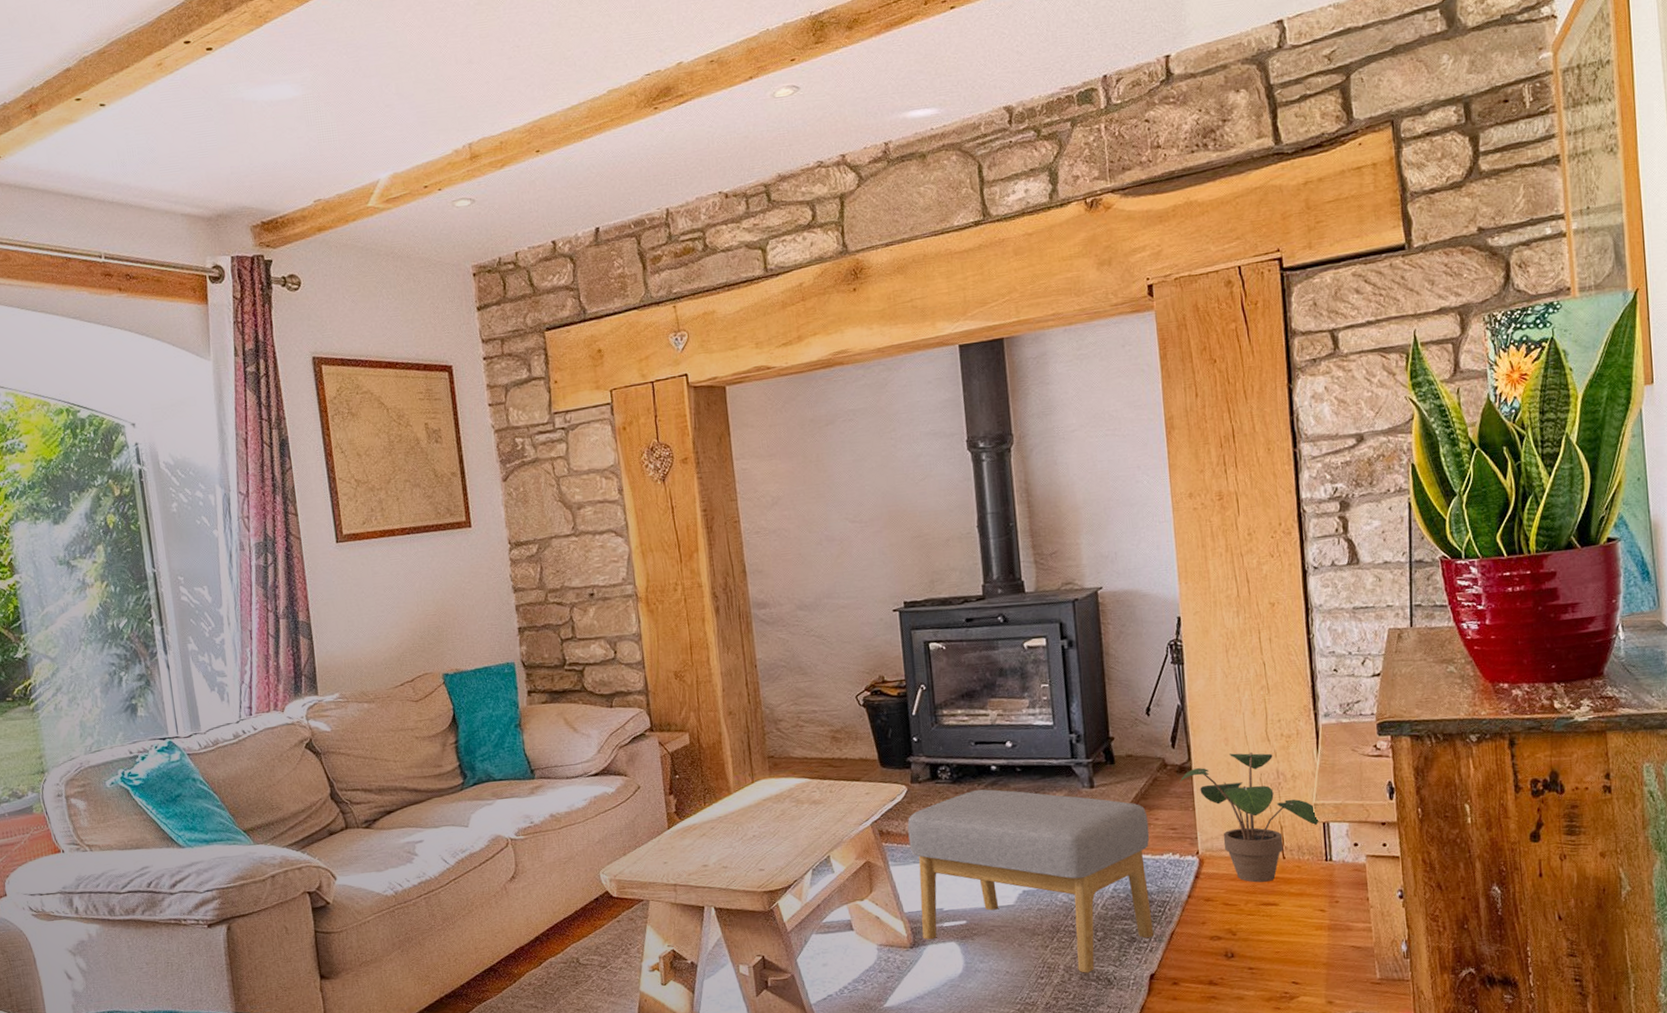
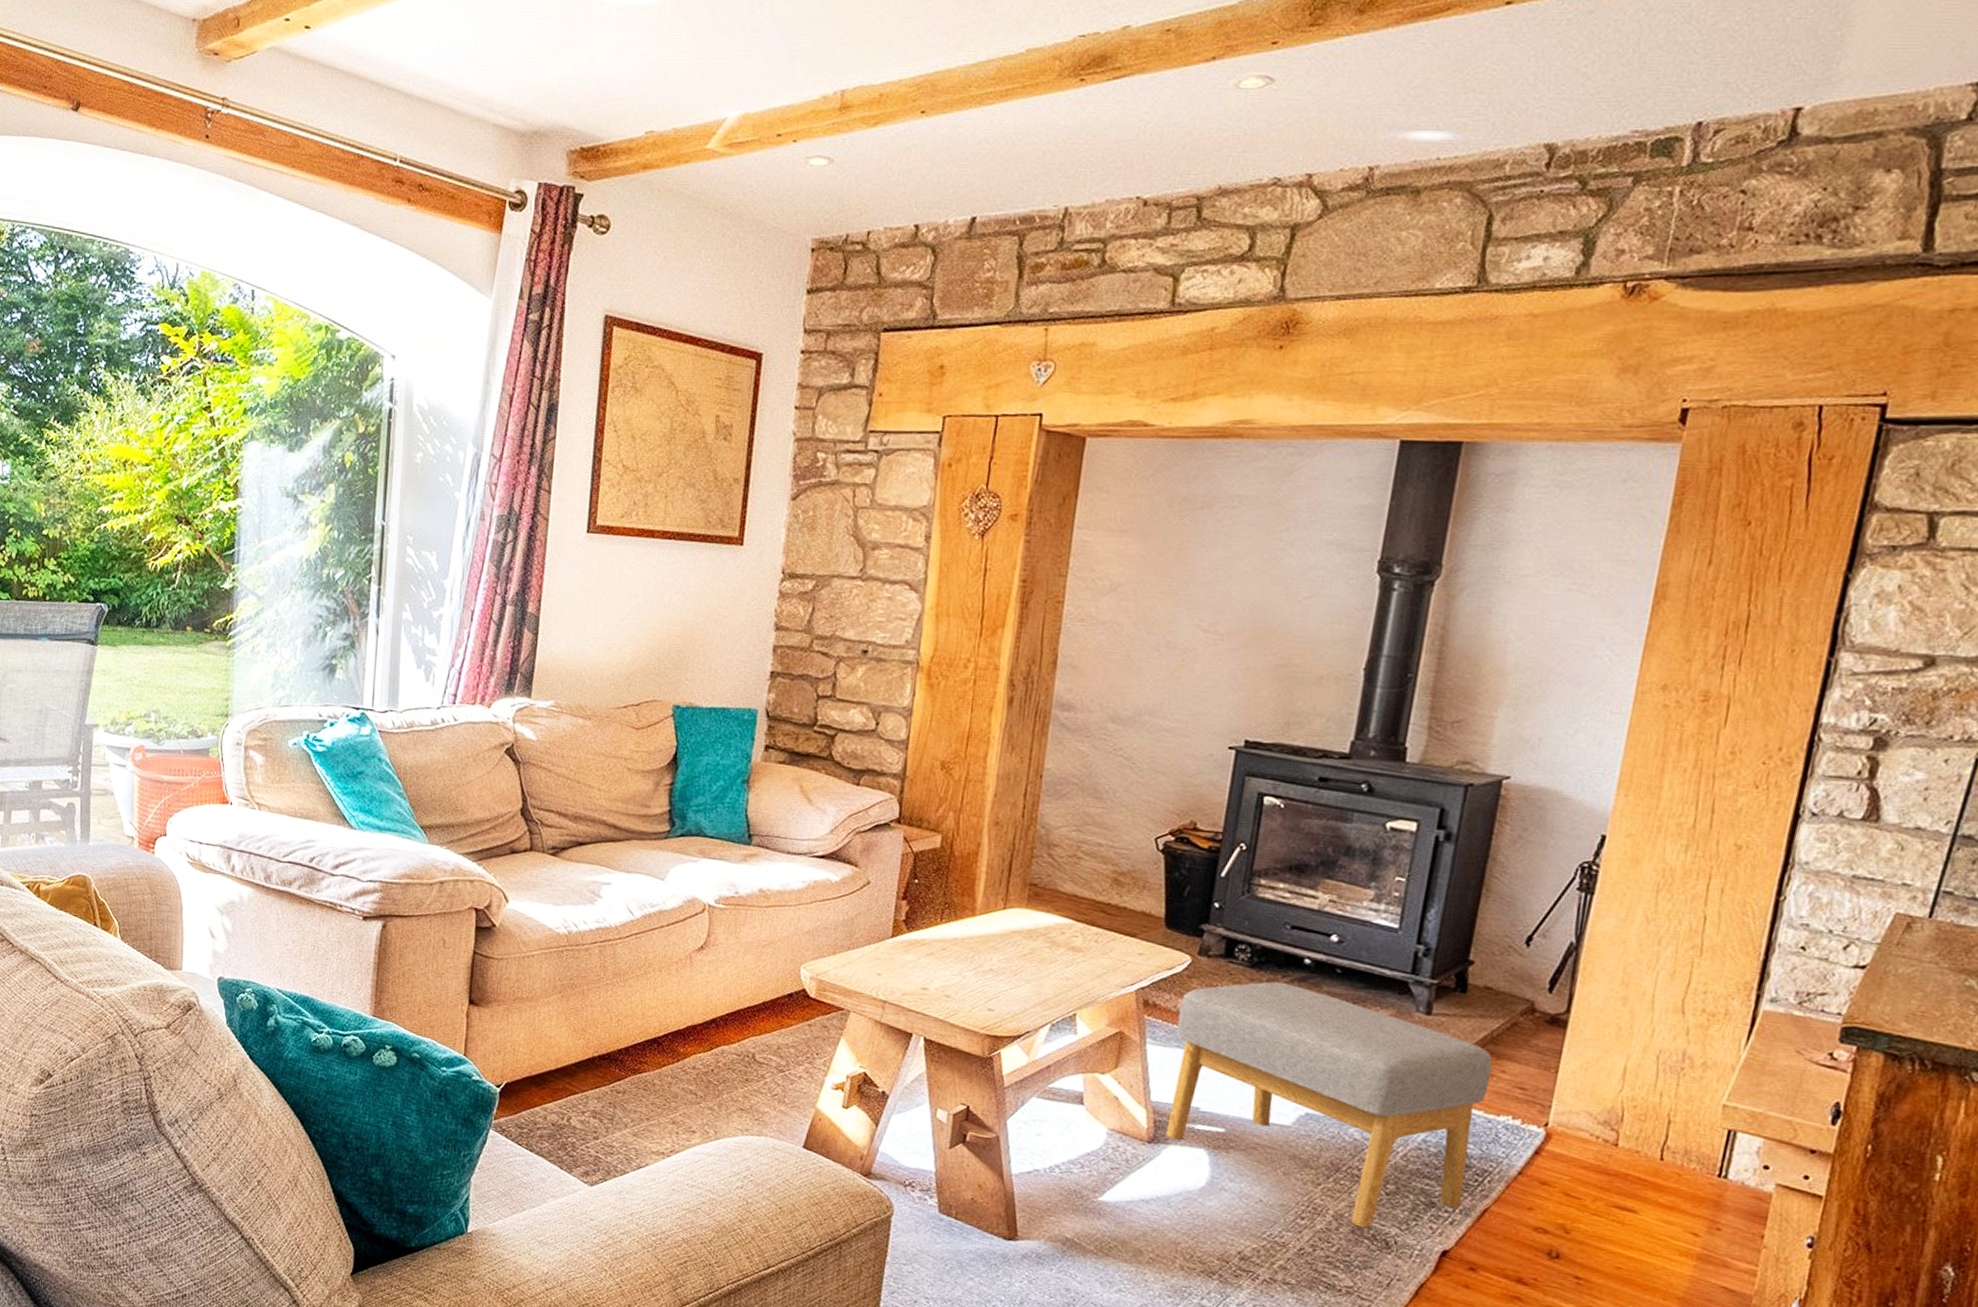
potted plant: present [1179,752,1320,883] -> none [1546,1016,1727,1183]

